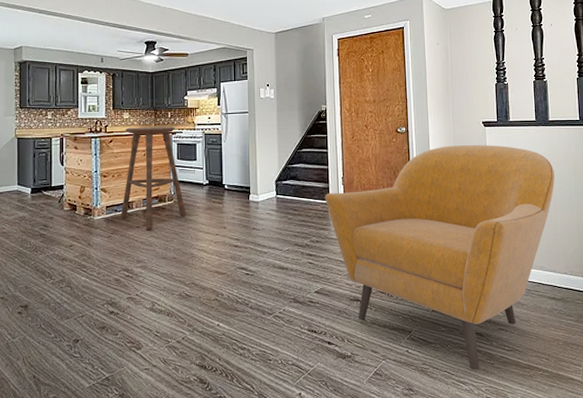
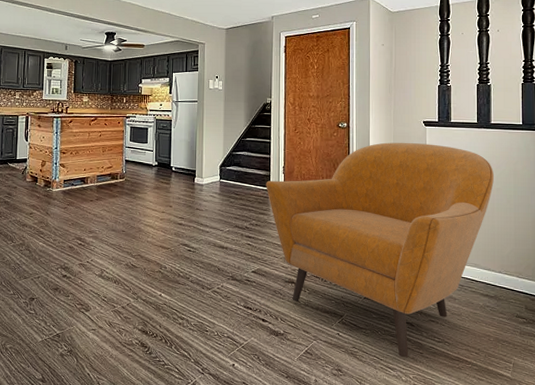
bar stool: present [120,127,186,231] -> none [76,110,136,204]

